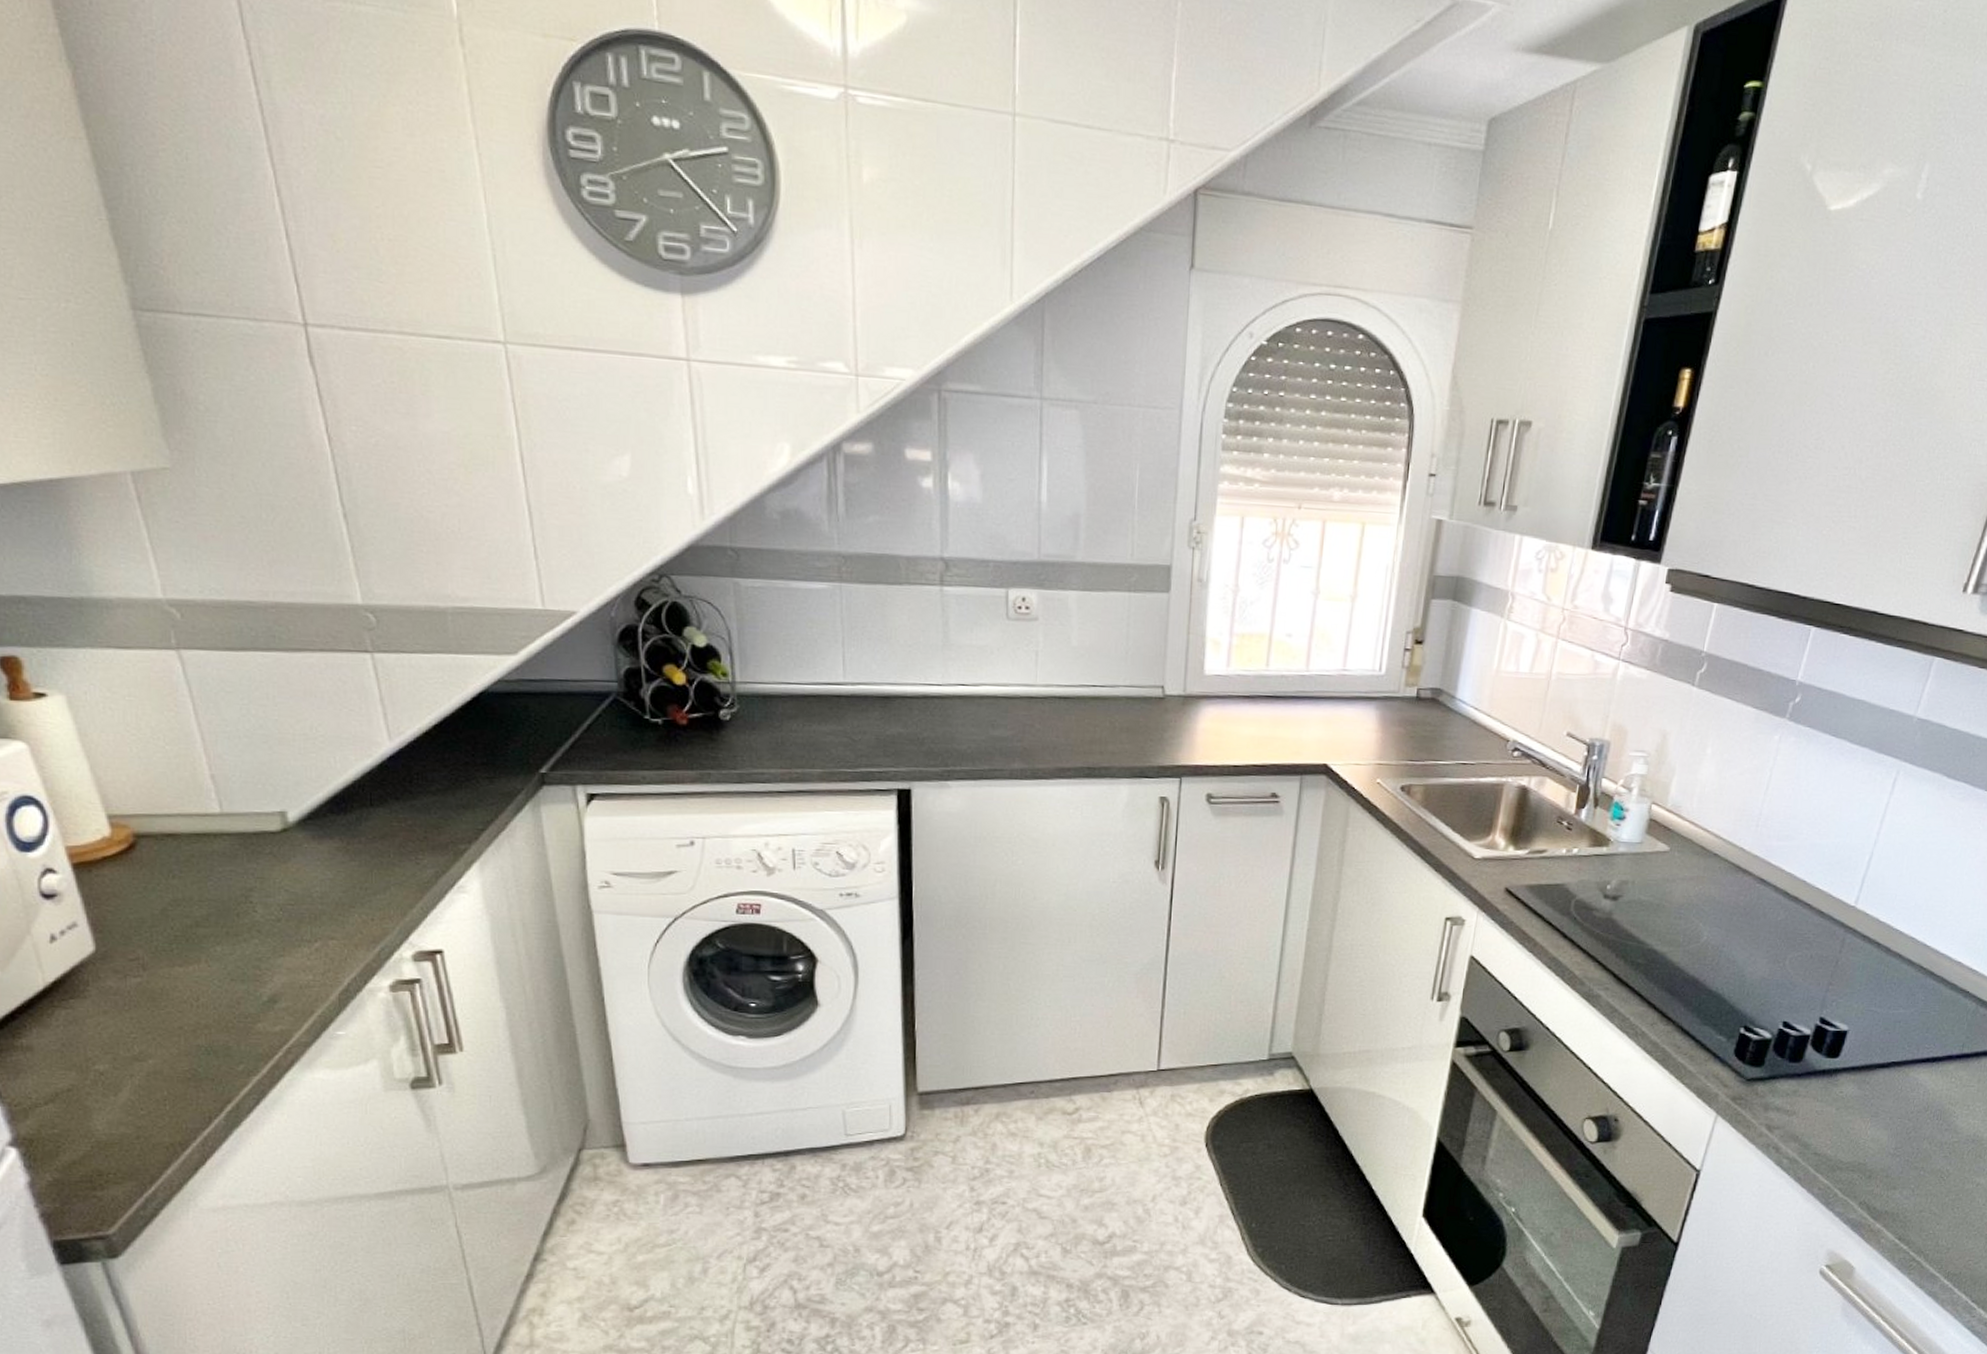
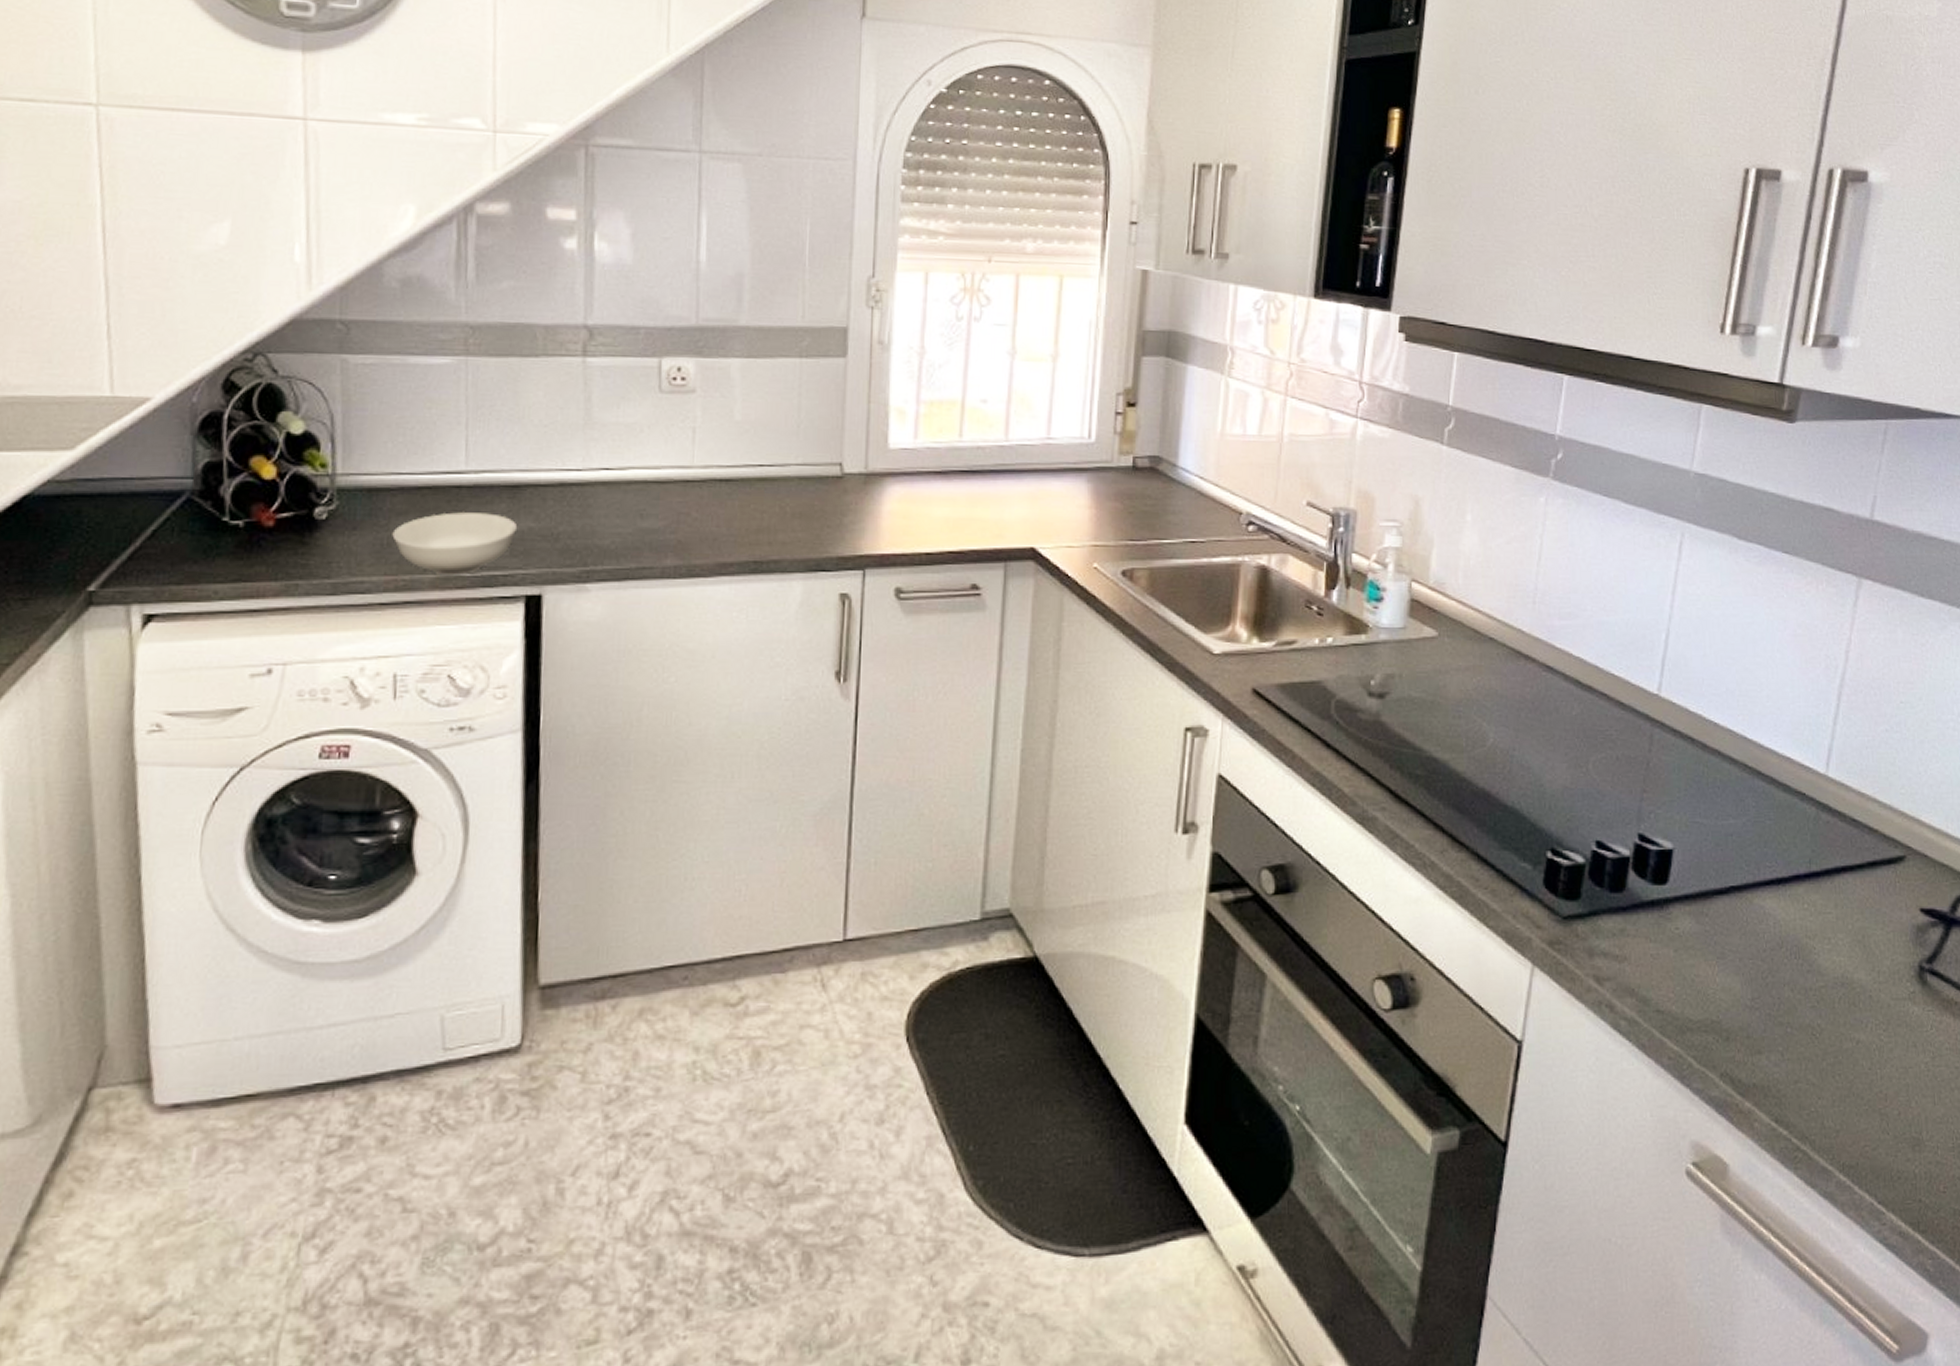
bowl: none [785,717,889,771] -> present [392,512,518,576]

